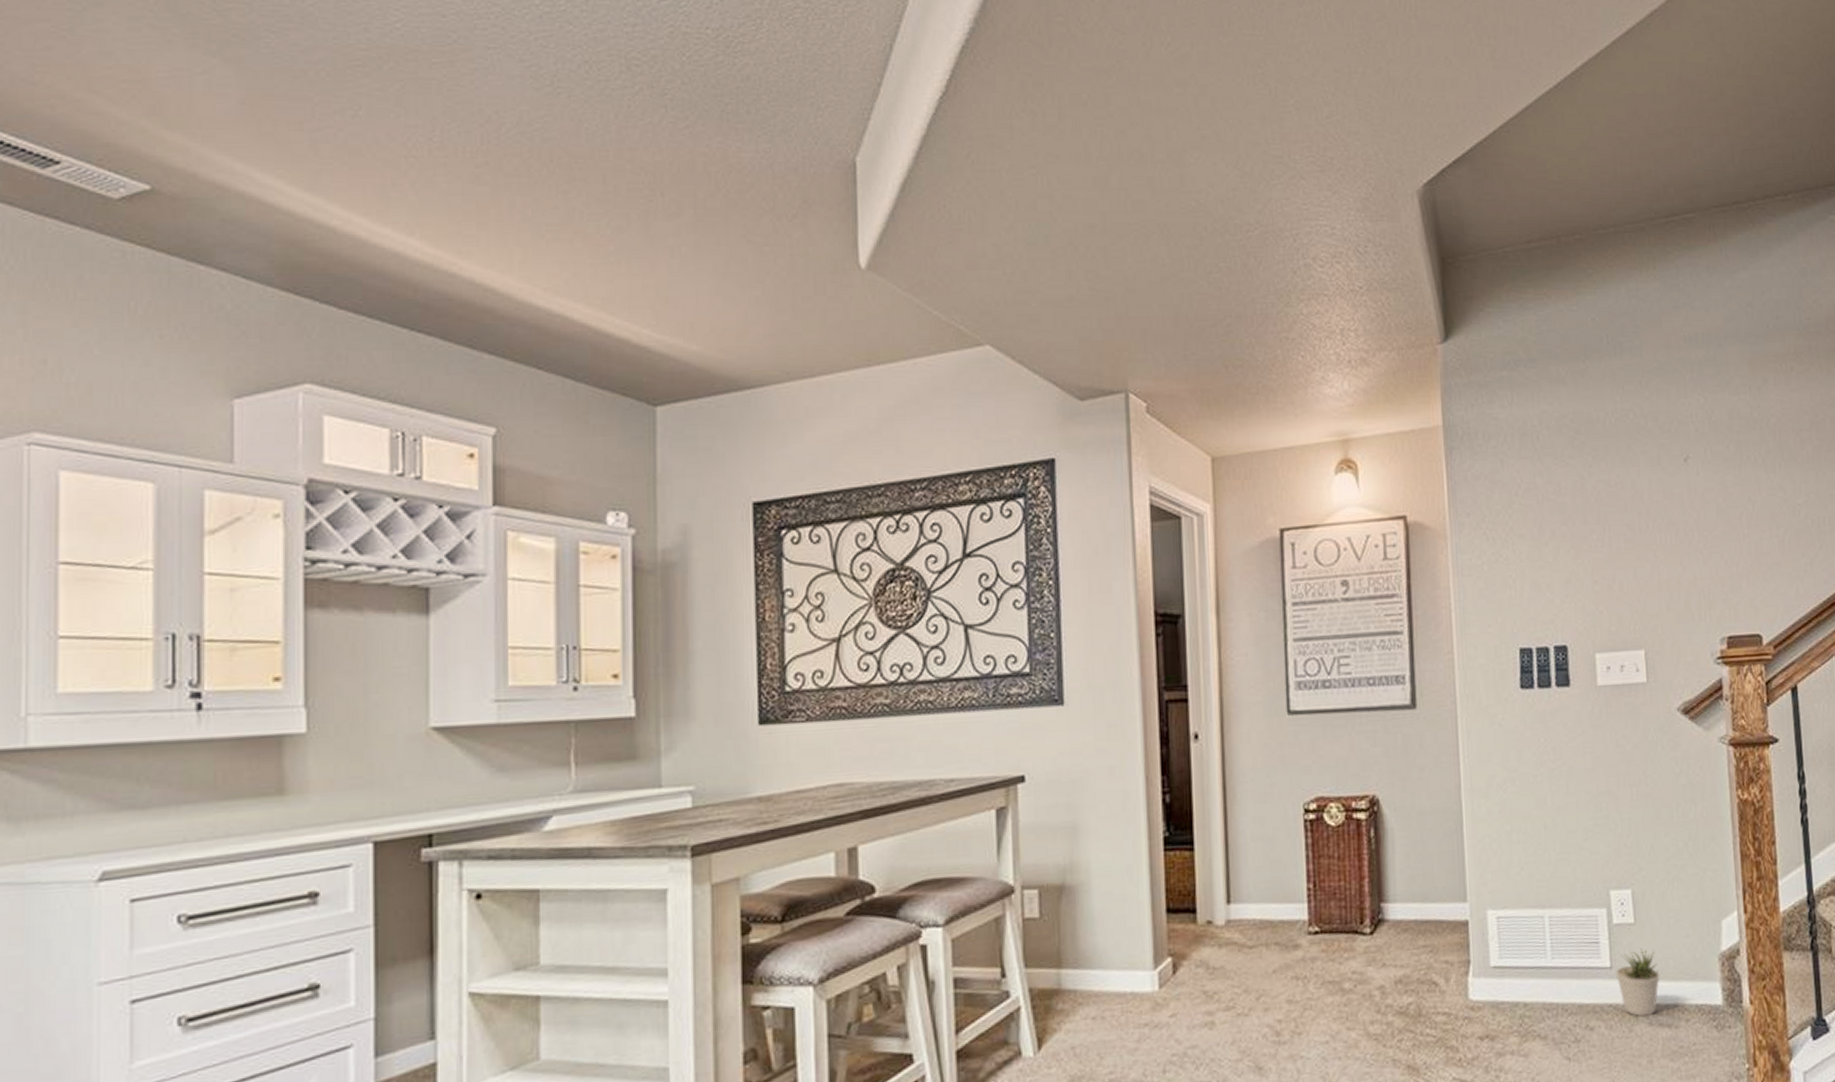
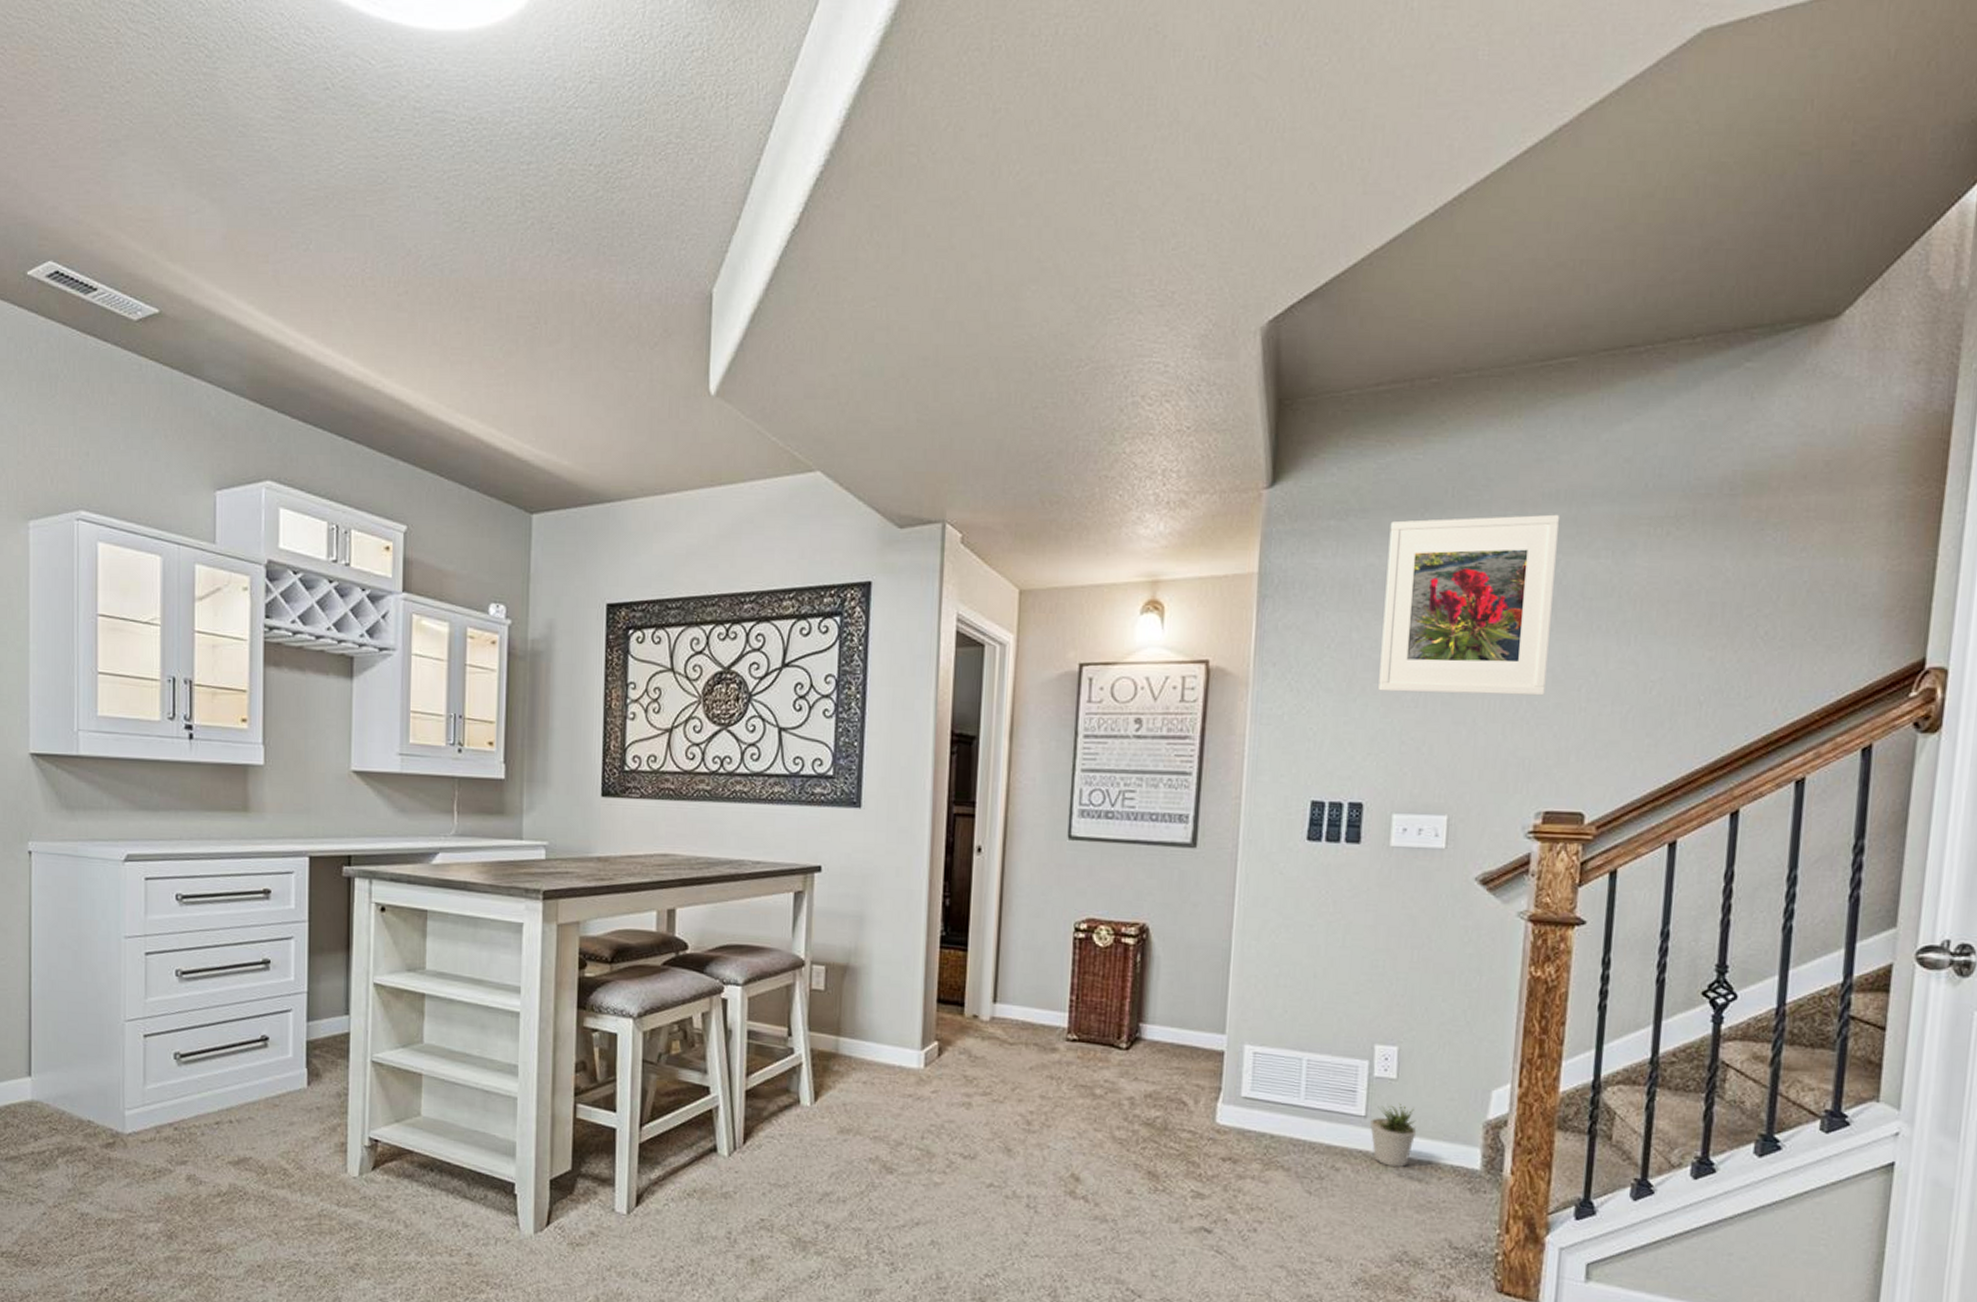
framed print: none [1557,356,1712,533] -> present [1378,514,1561,696]

